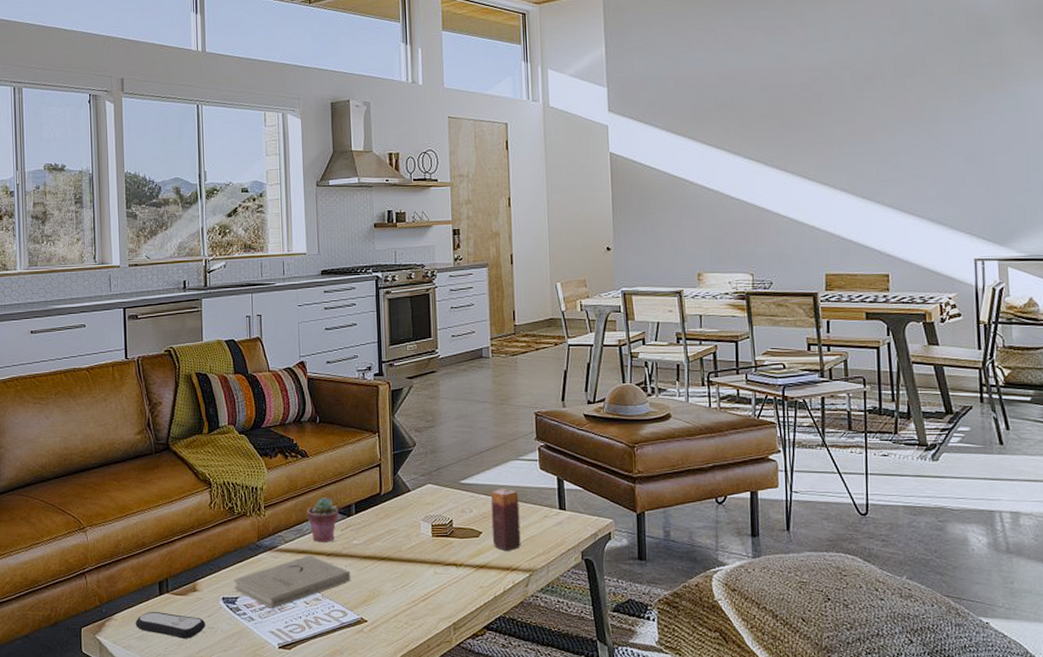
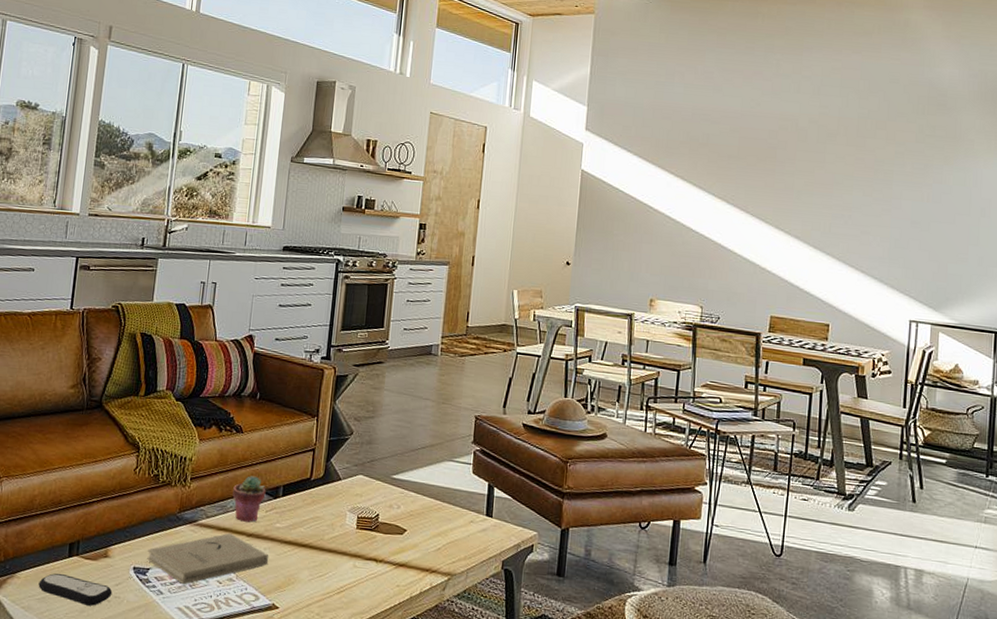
candle: present [490,489,521,552] -> none [416,488,448,553]

